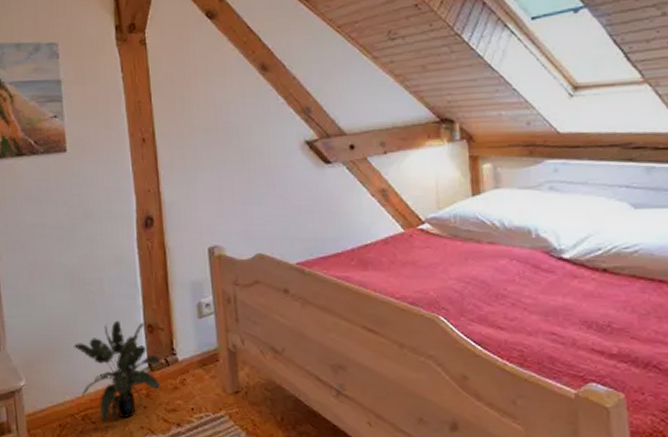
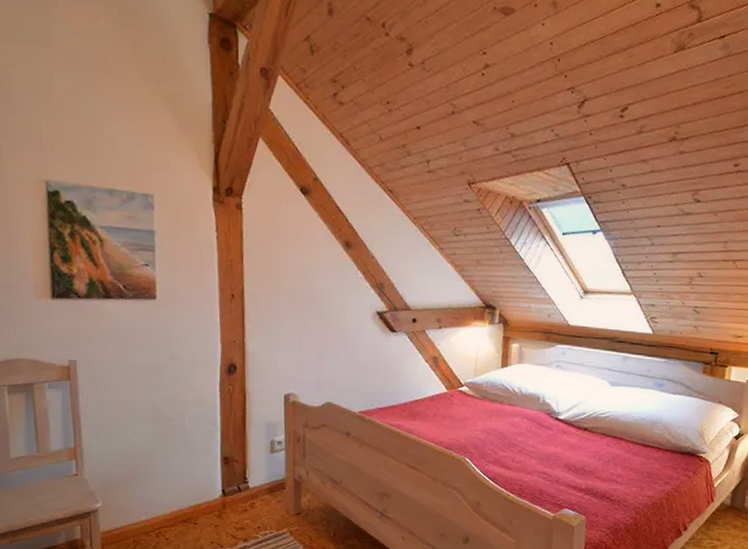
potted plant: present [73,320,161,422] -> none [152,452,234,538]

